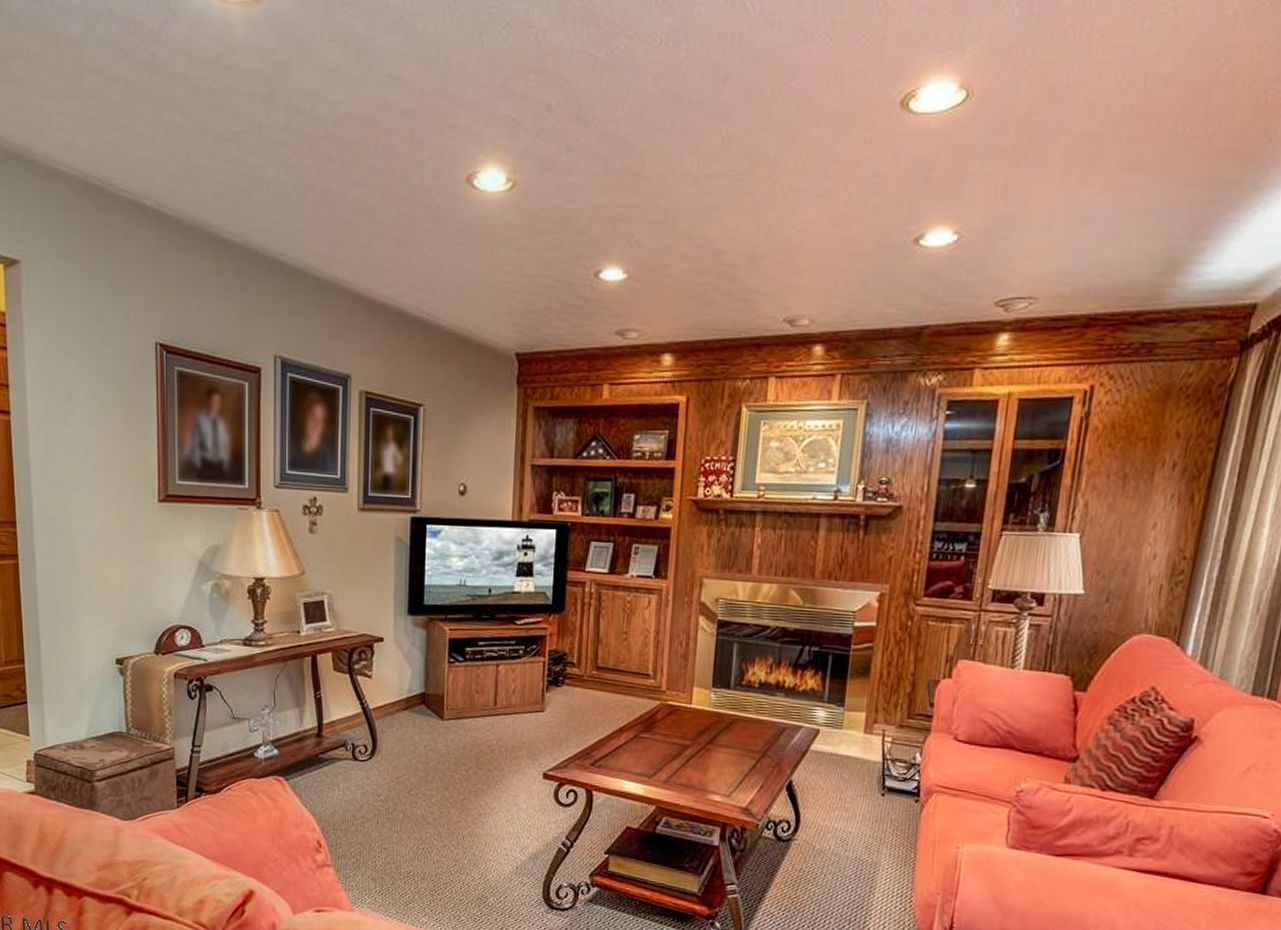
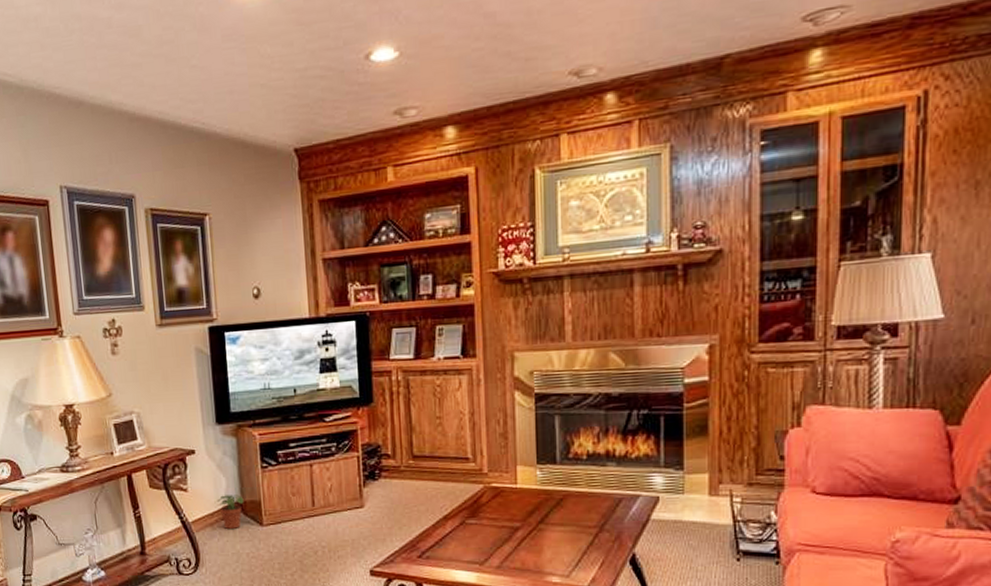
potted plant: none [400,685,427,721] -> present [217,494,244,530]

